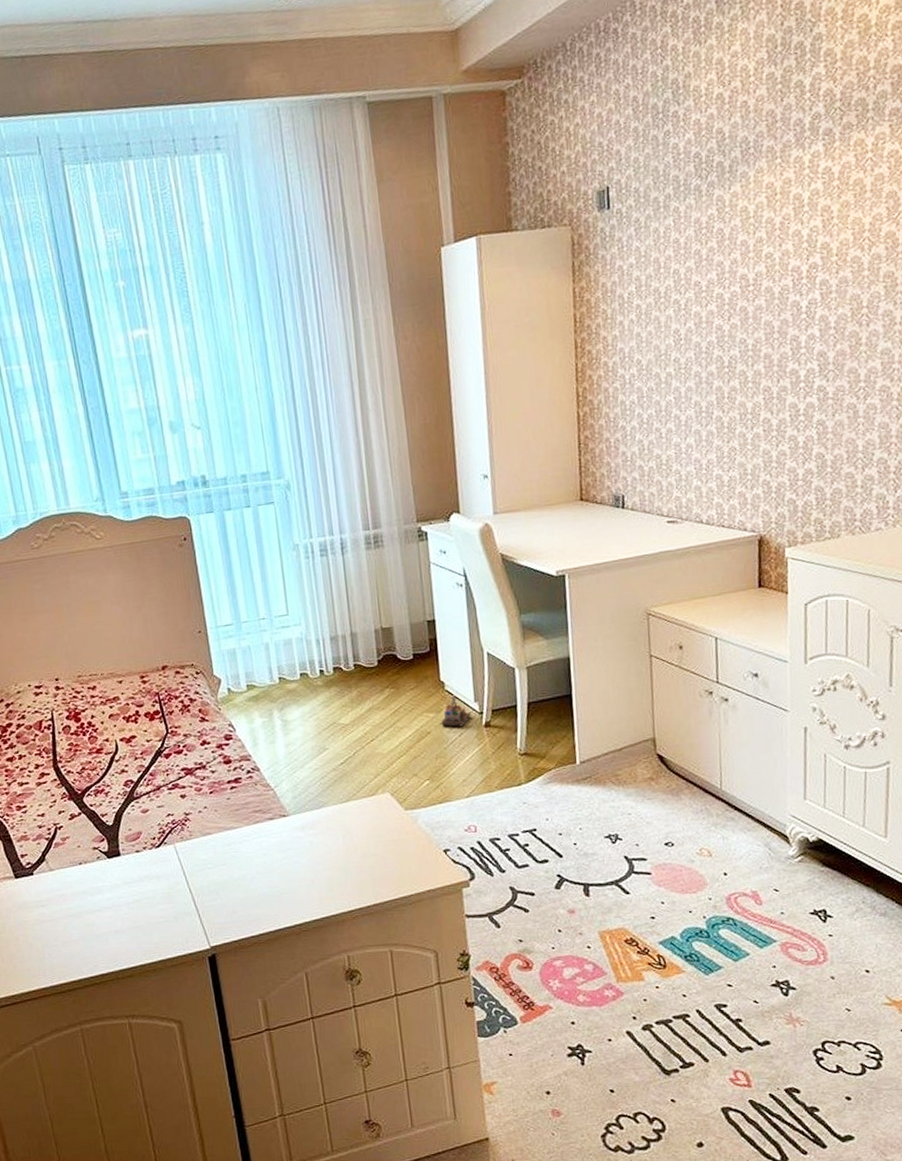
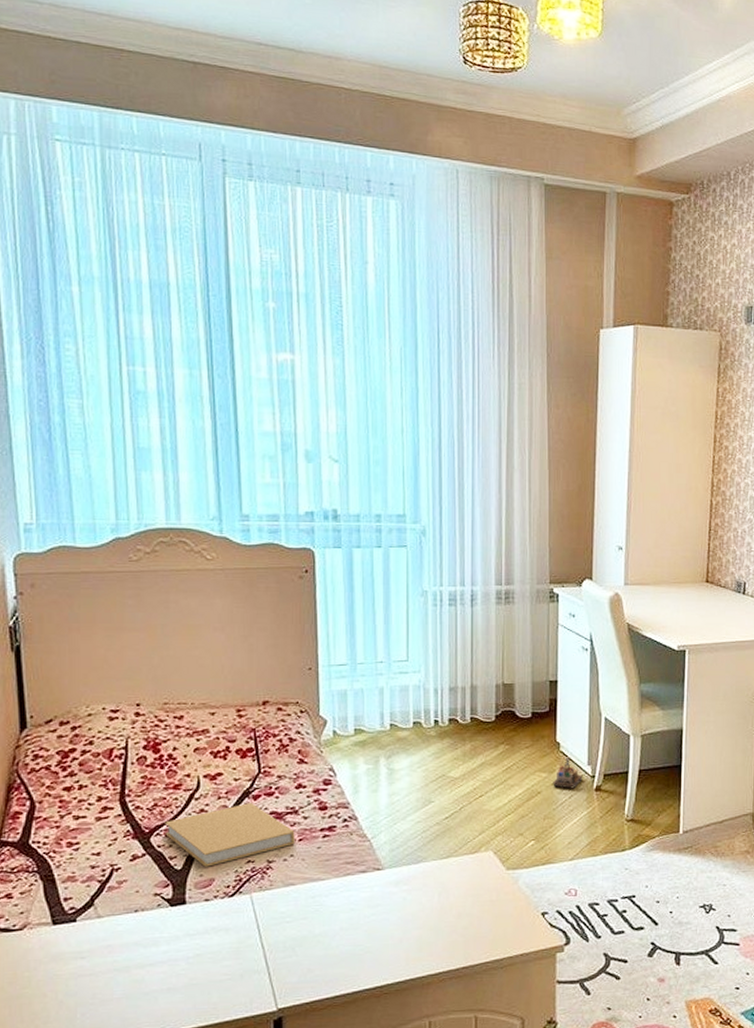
book: none [93,761,207,822] -> present [165,803,295,867]

